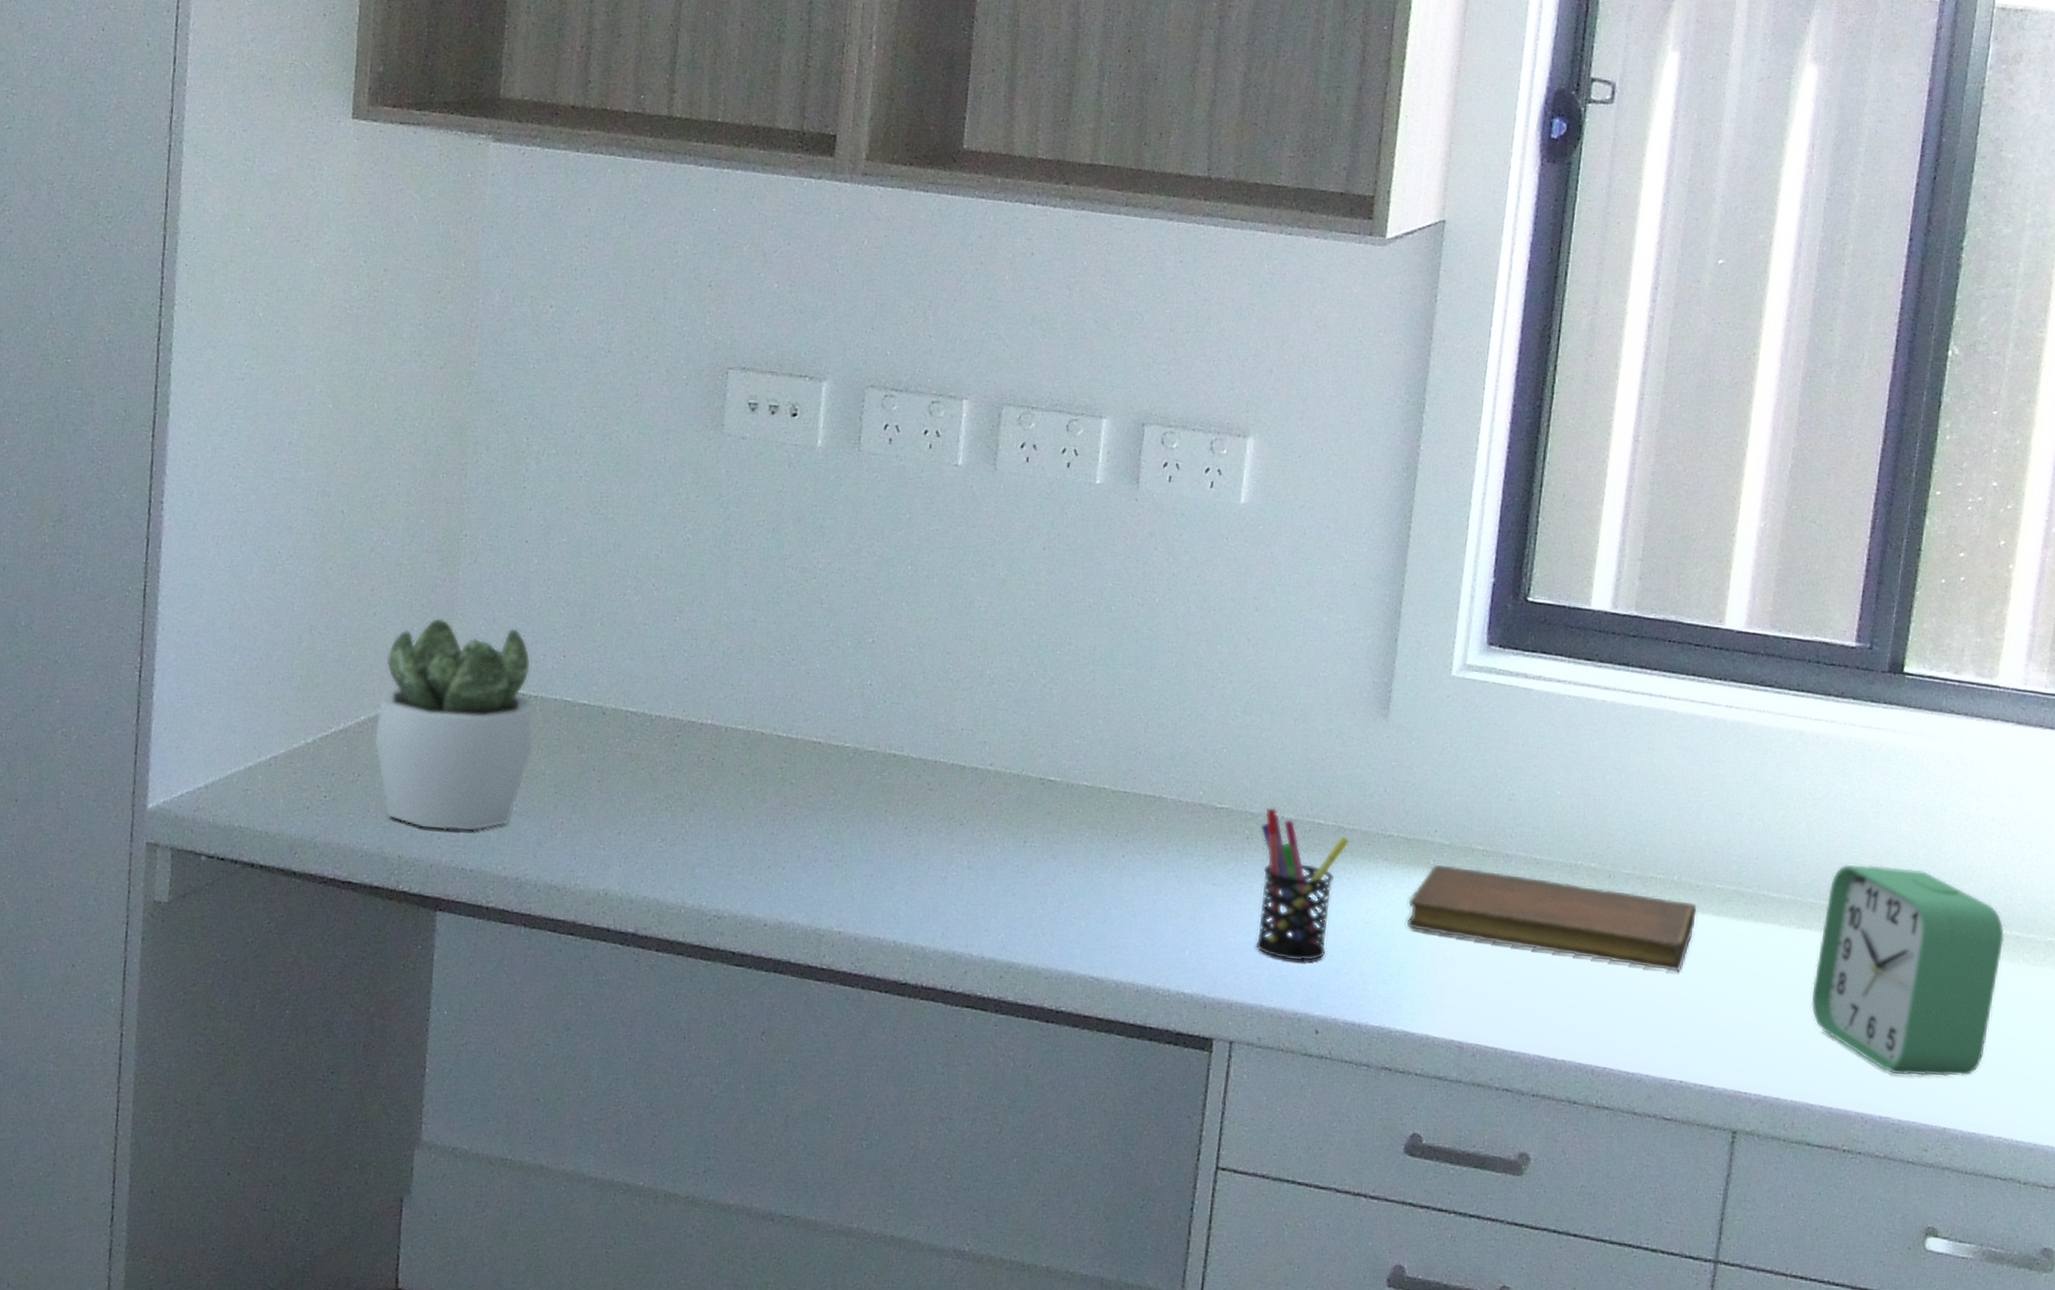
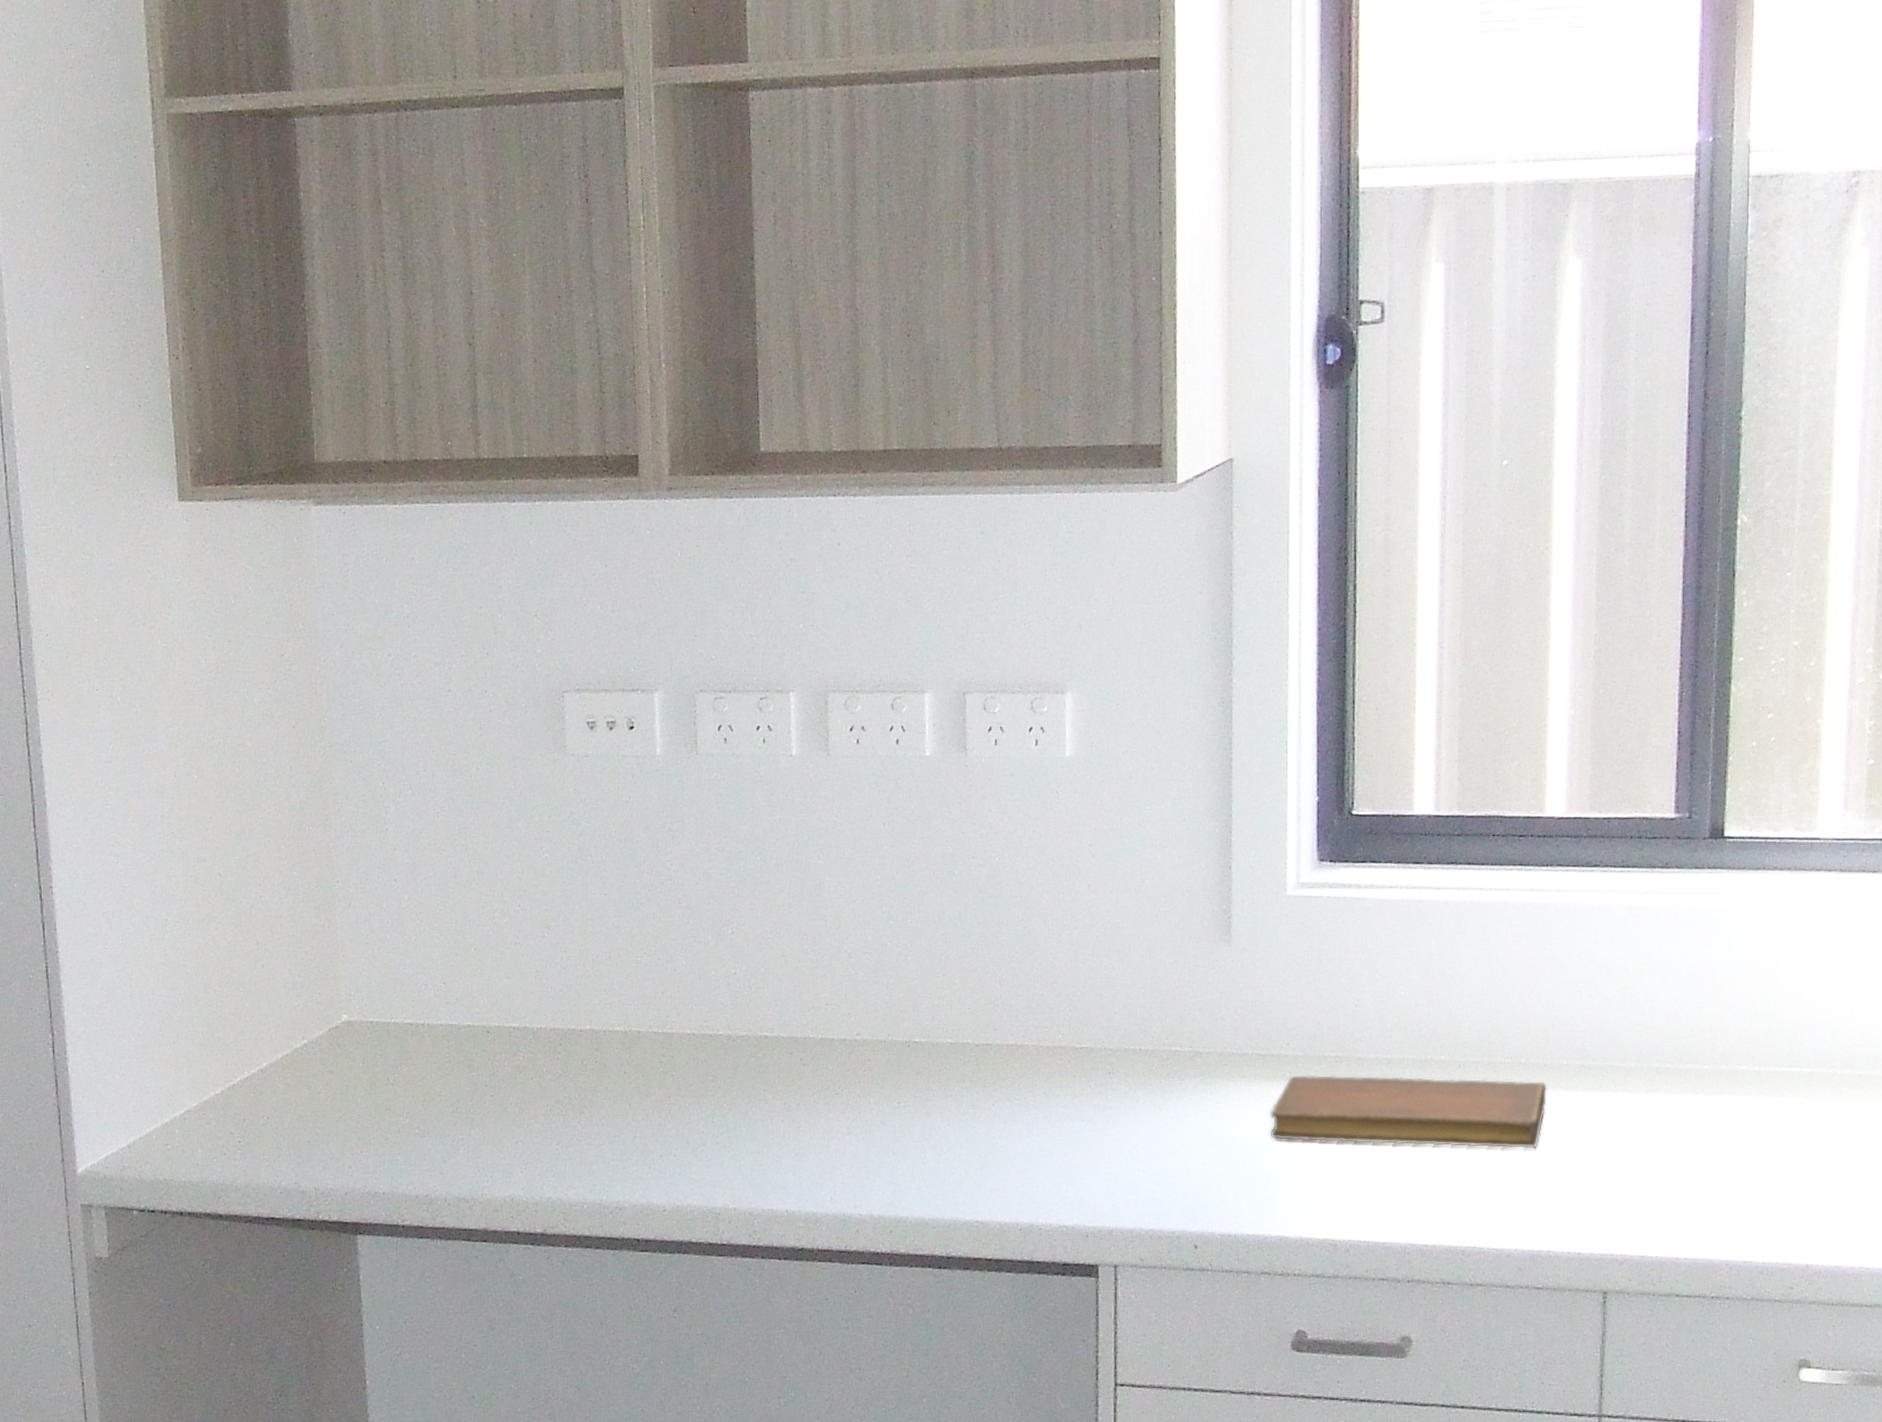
succulent plant: present [374,618,533,831] -> none [277,962,426,1160]
pen holder: present [1255,807,1350,962] -> none [1120,1042,1207,1183]
alarm clock: present [1811,864,2005,1077] -> none [1666,1024,1847,1220]

